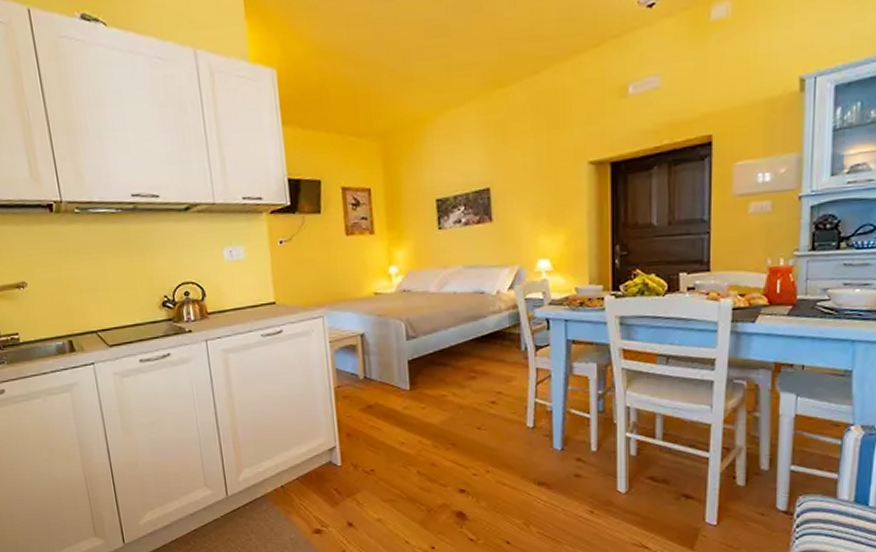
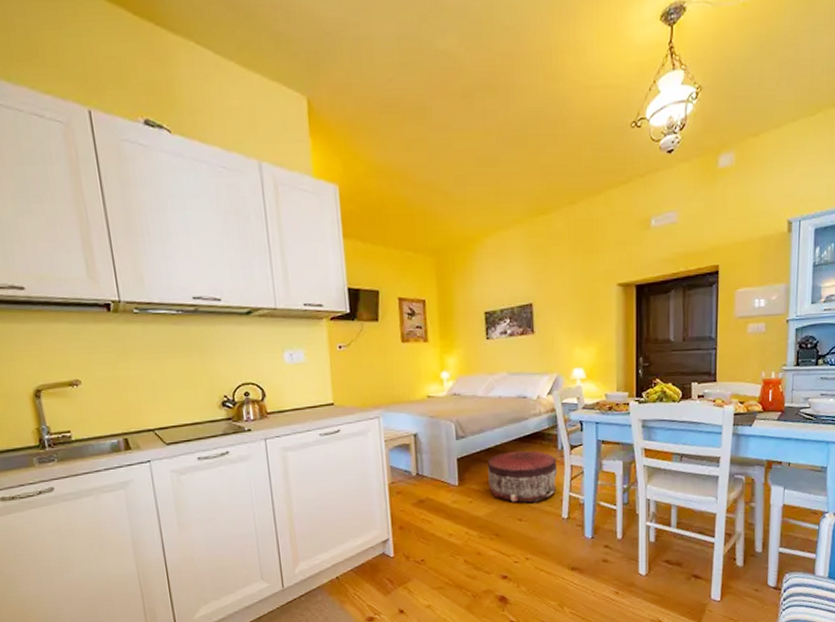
pouf: none [441,351,521,410] -> present [487,450,558,503]

